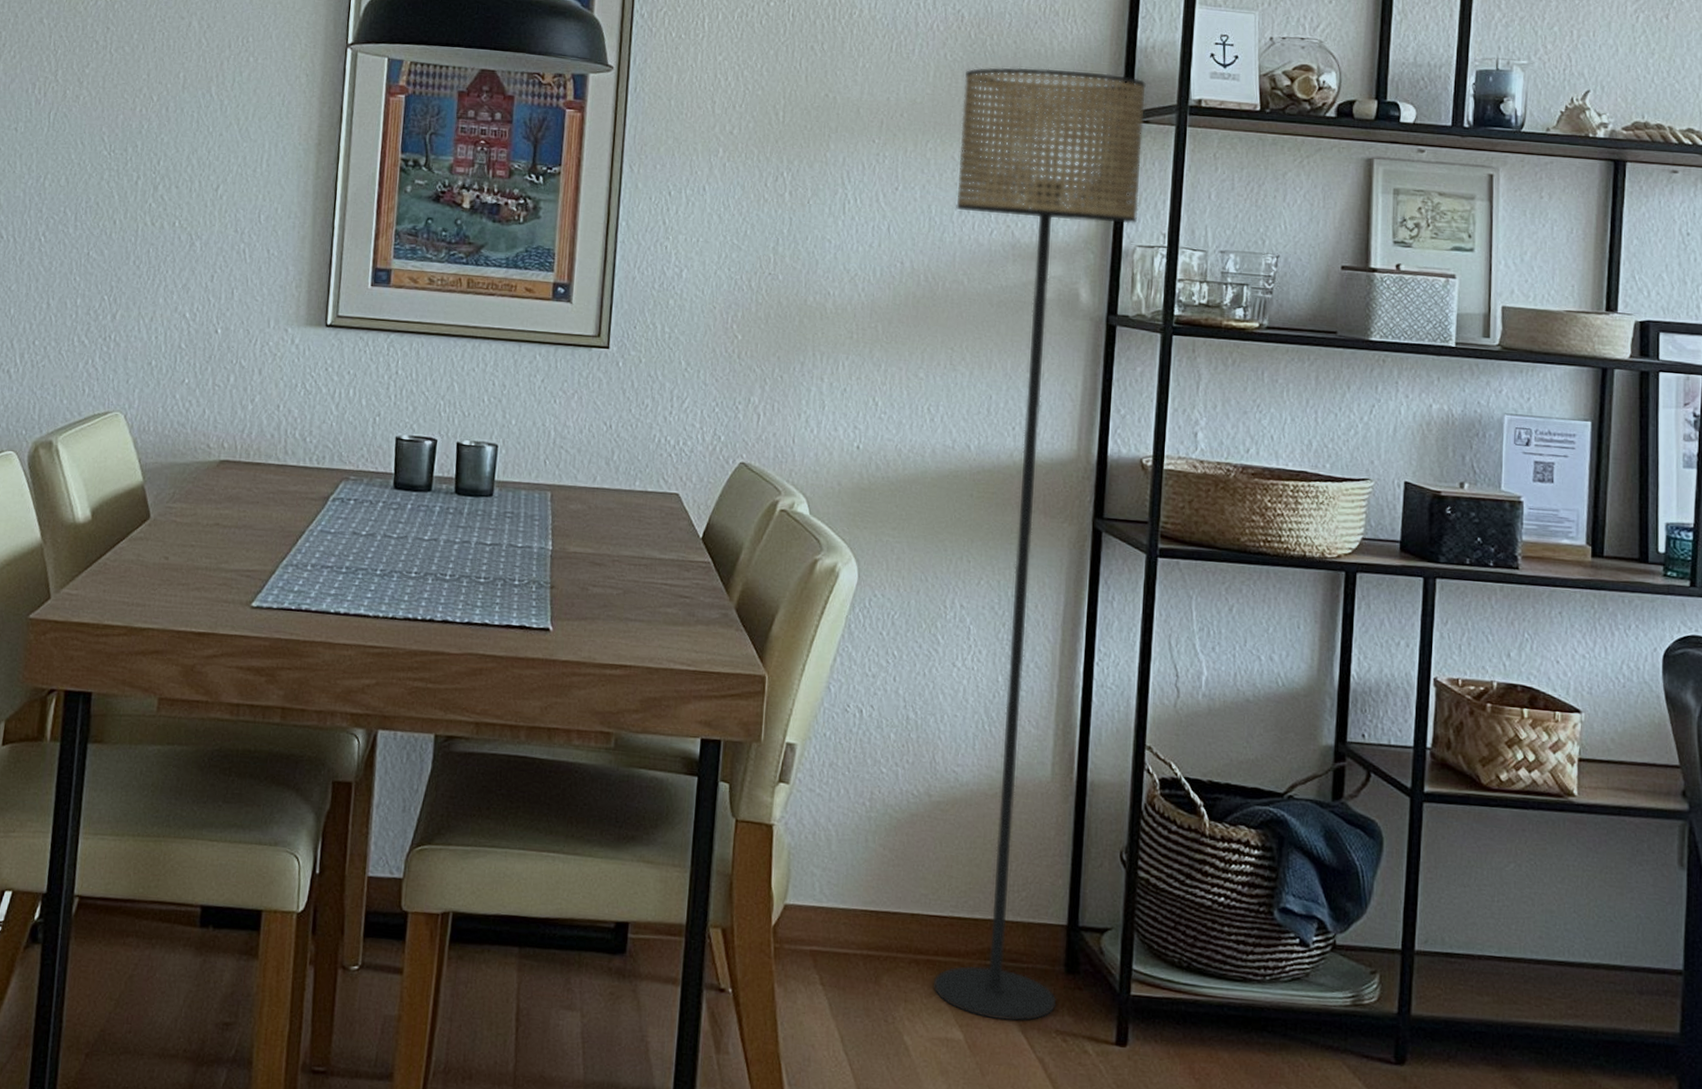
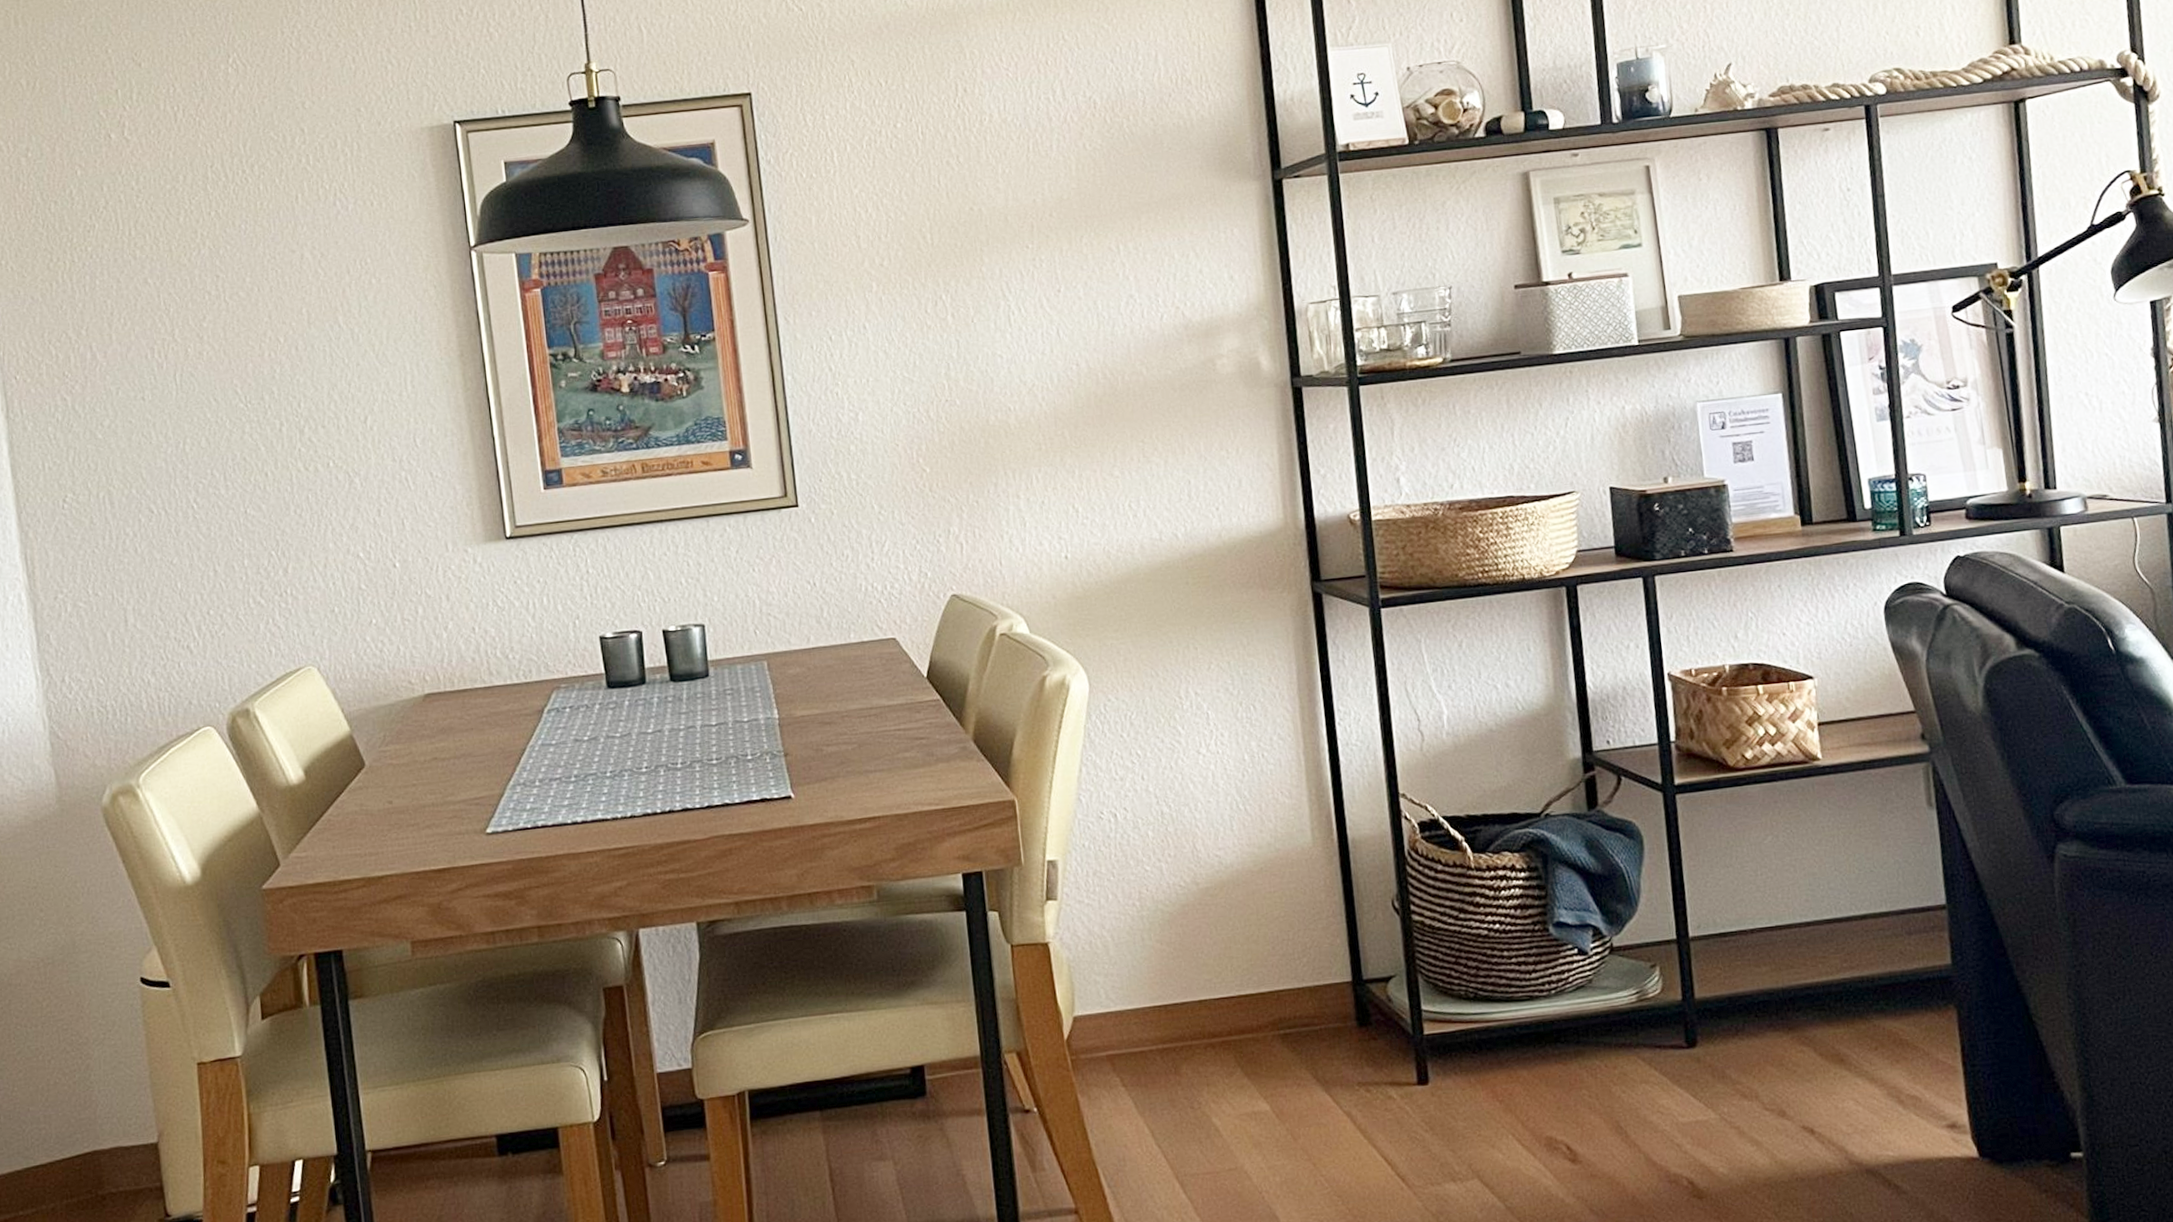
floor lamp: present [933,67,1146,1022] -> none [1107,133,1355,1085]

